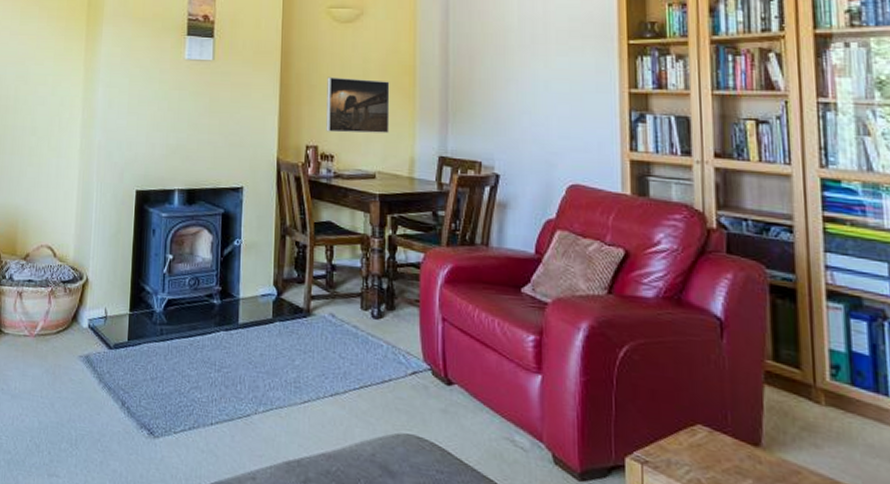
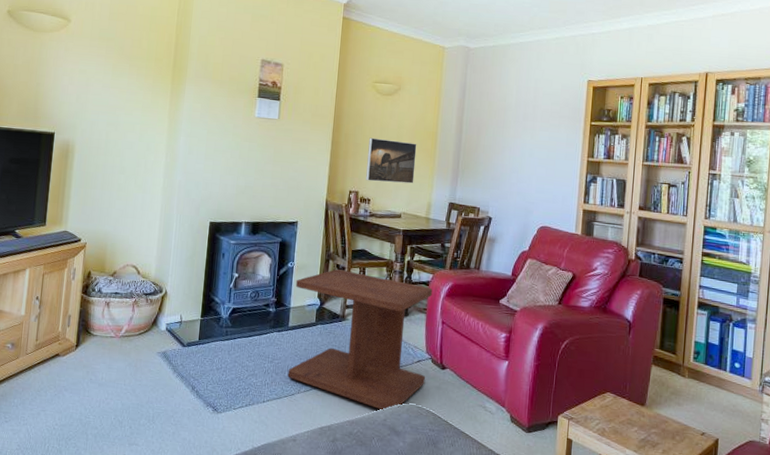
side table: none [240,247,426,441] -> present [287,269,433,411]

